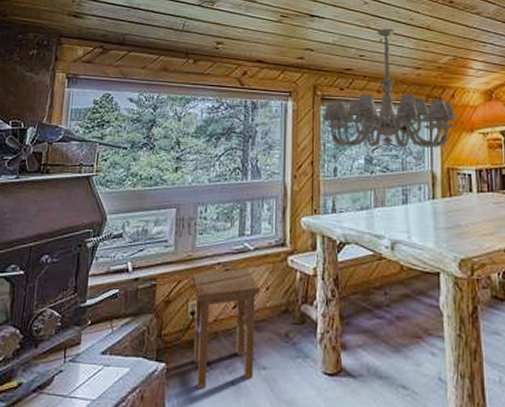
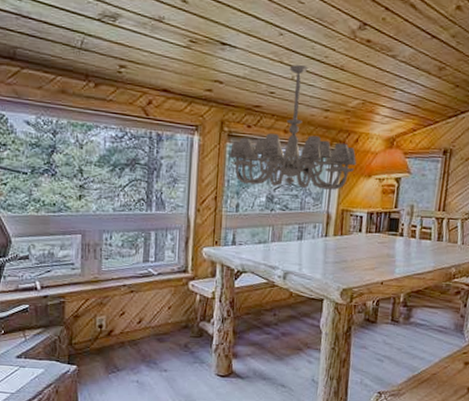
stool: present [193,268,260,388] -> none [99,290,163,385]

